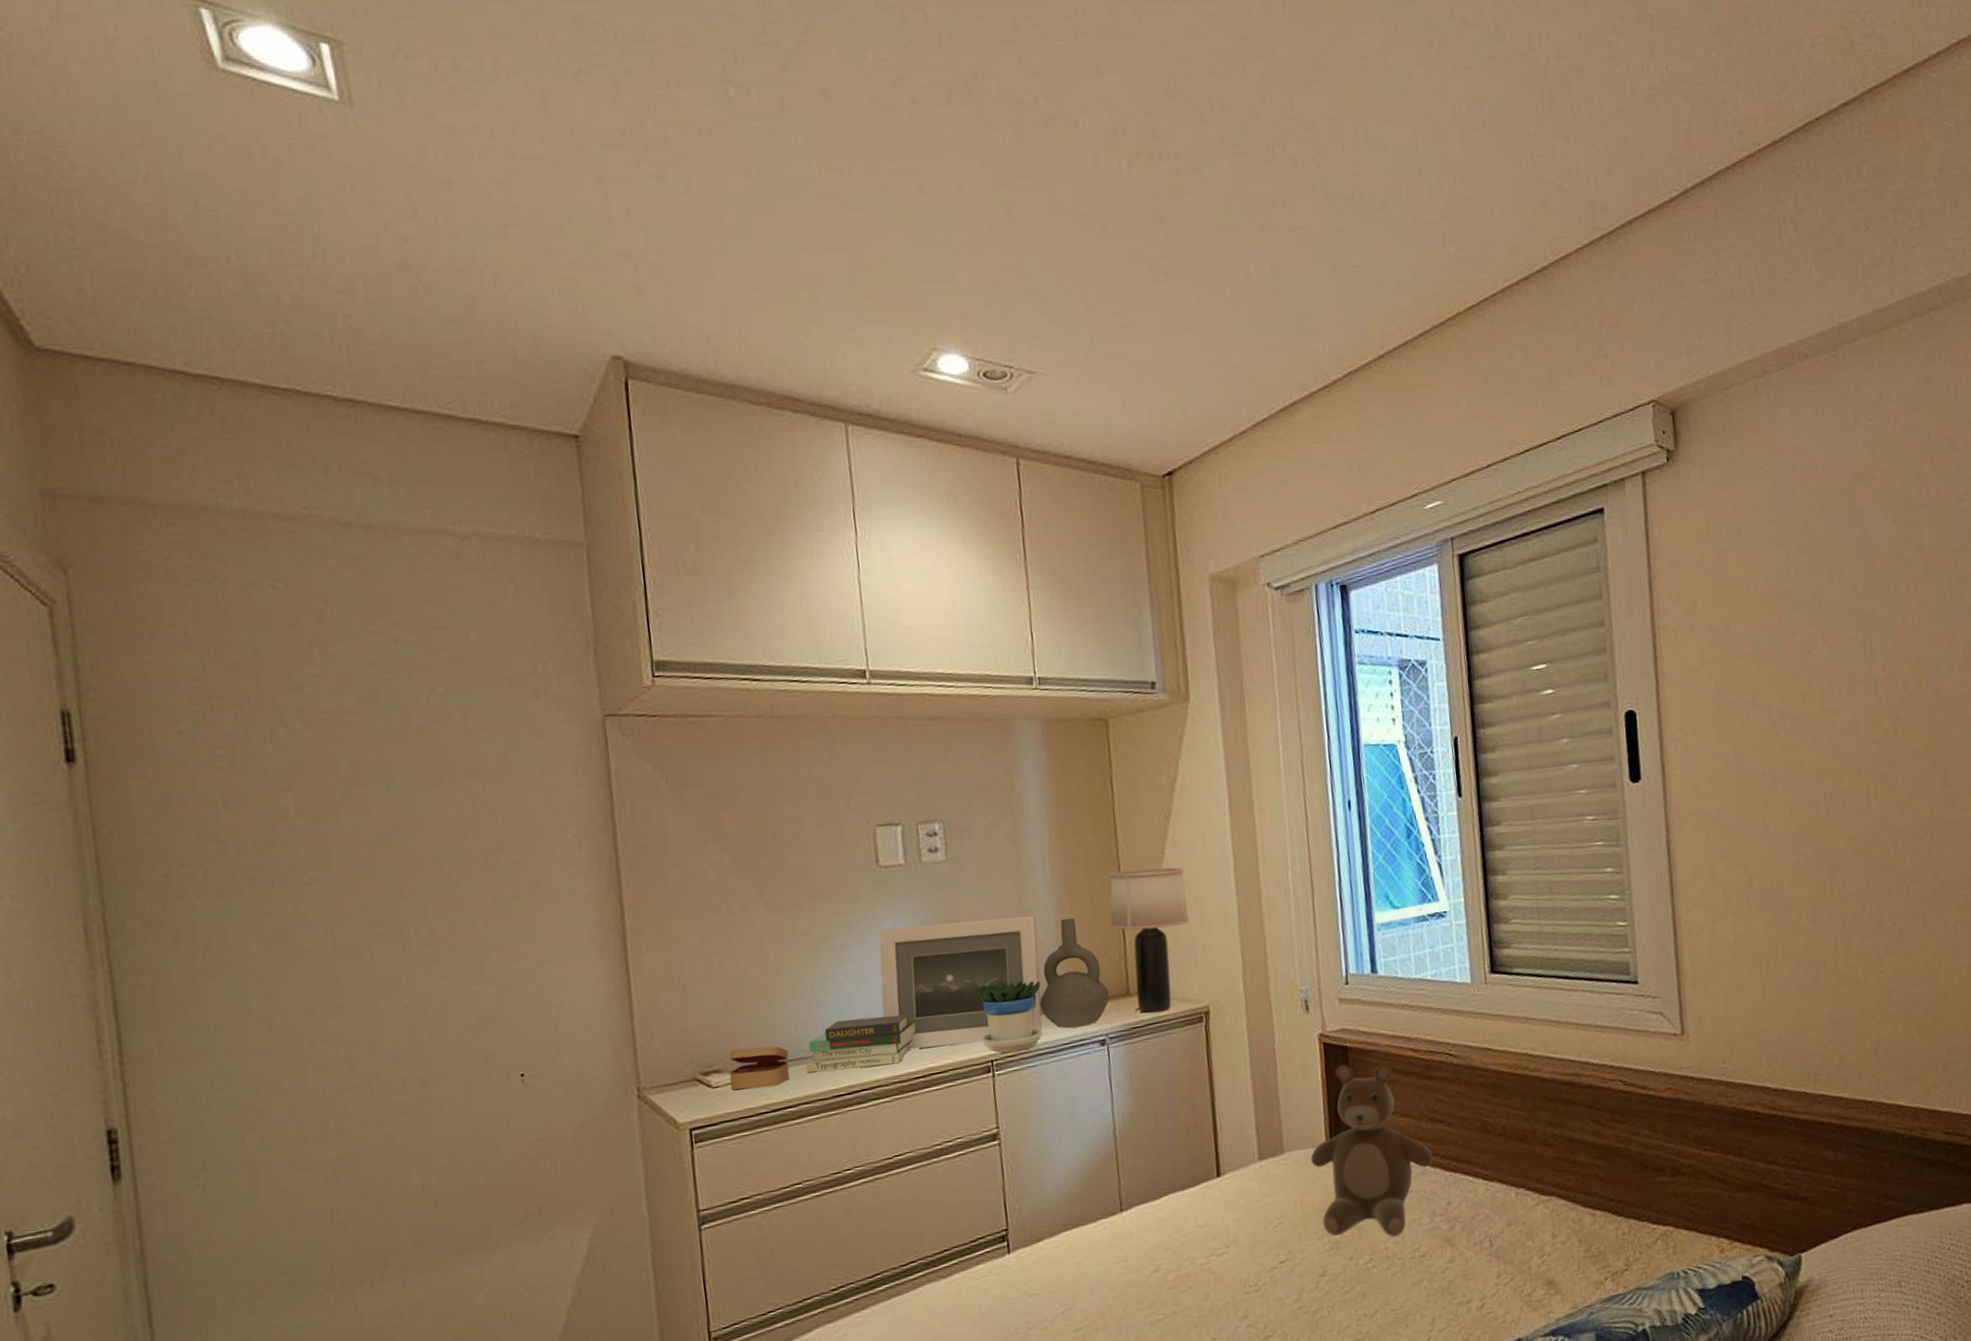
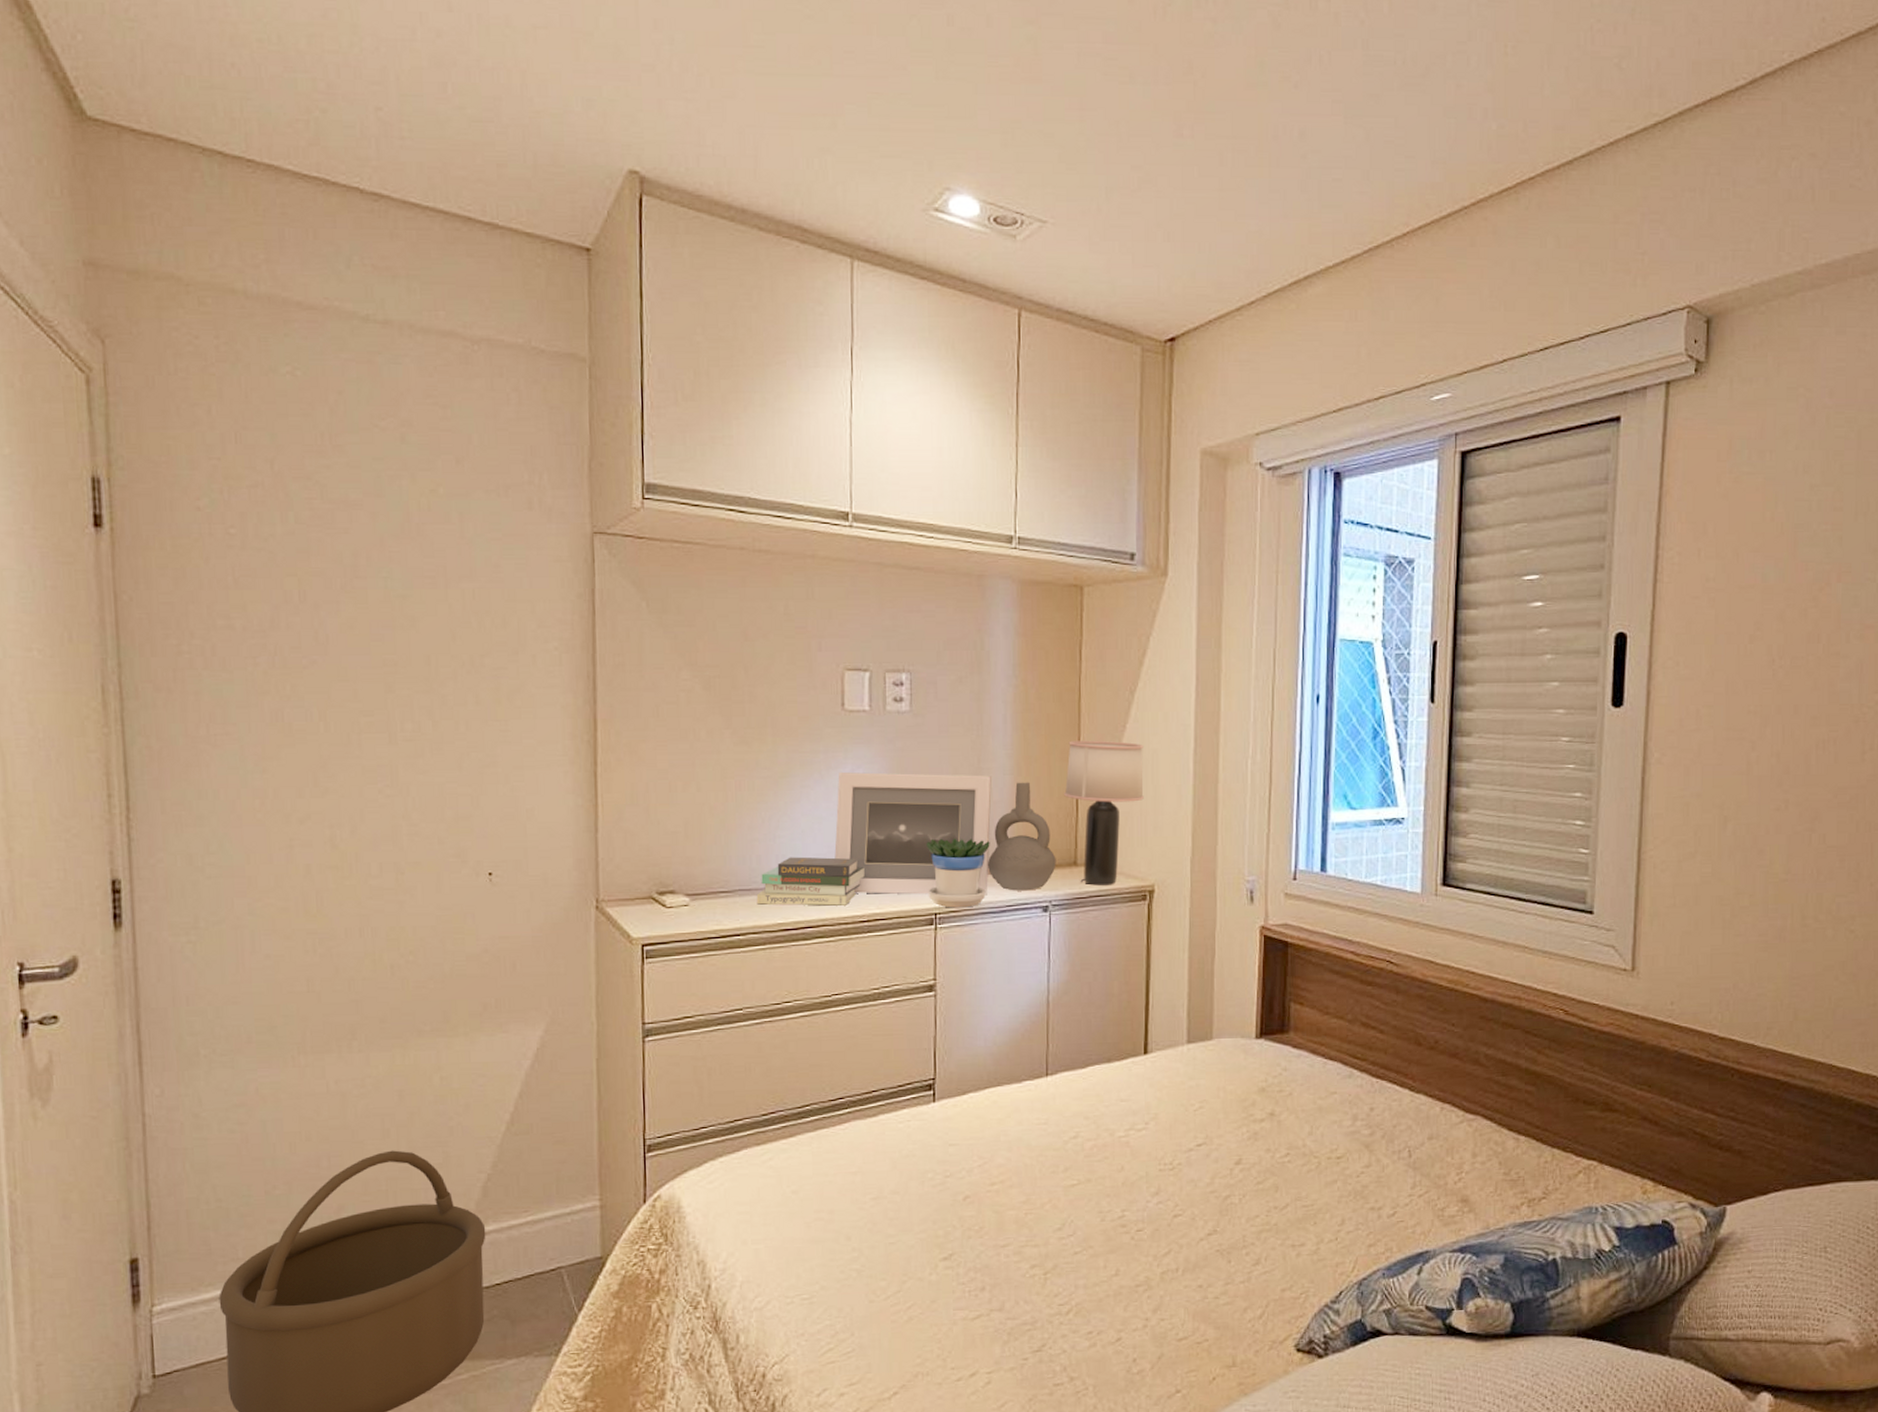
jewelry box: present [729,1046,790,1091] -> none [683,873,741,914]
bear: present [1310,1063,1434,1236] -> none [1238,960,1362,1134]

